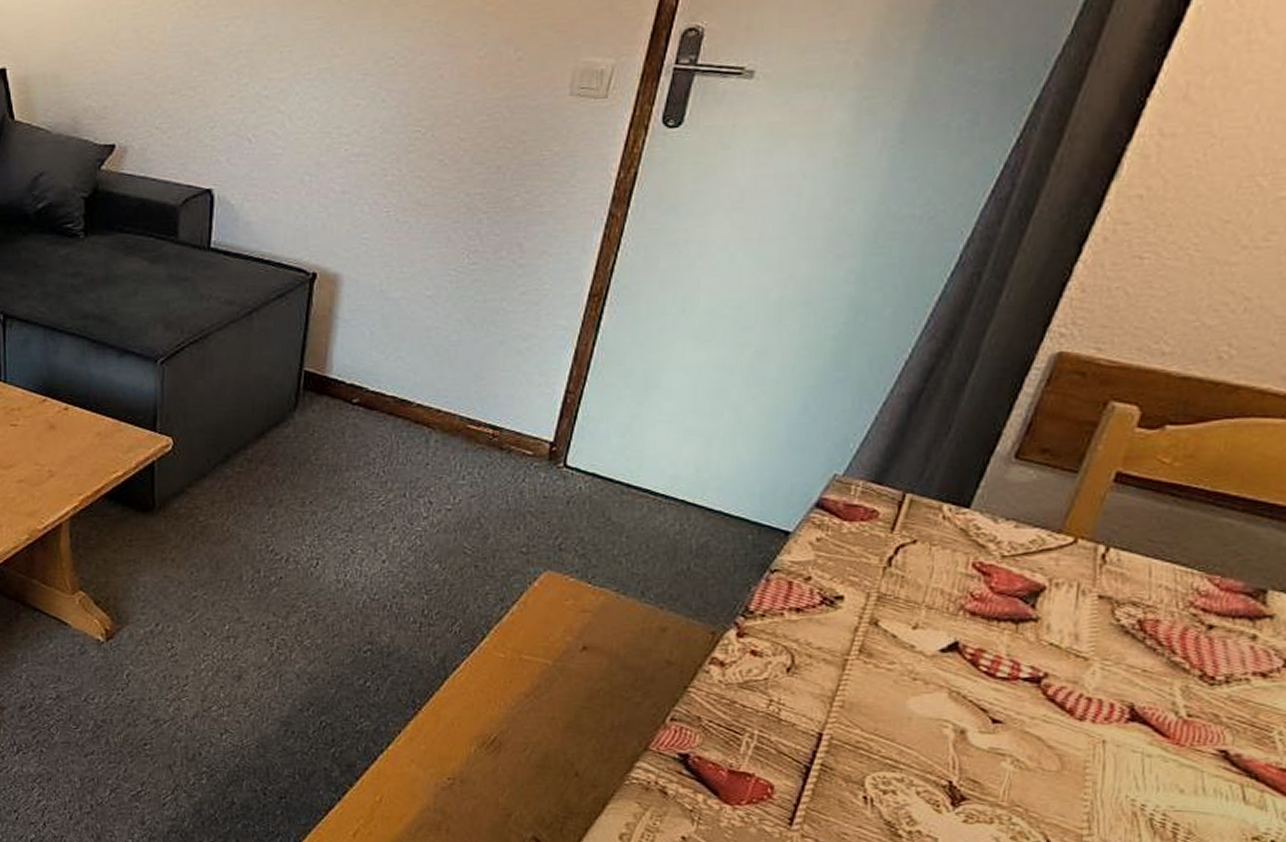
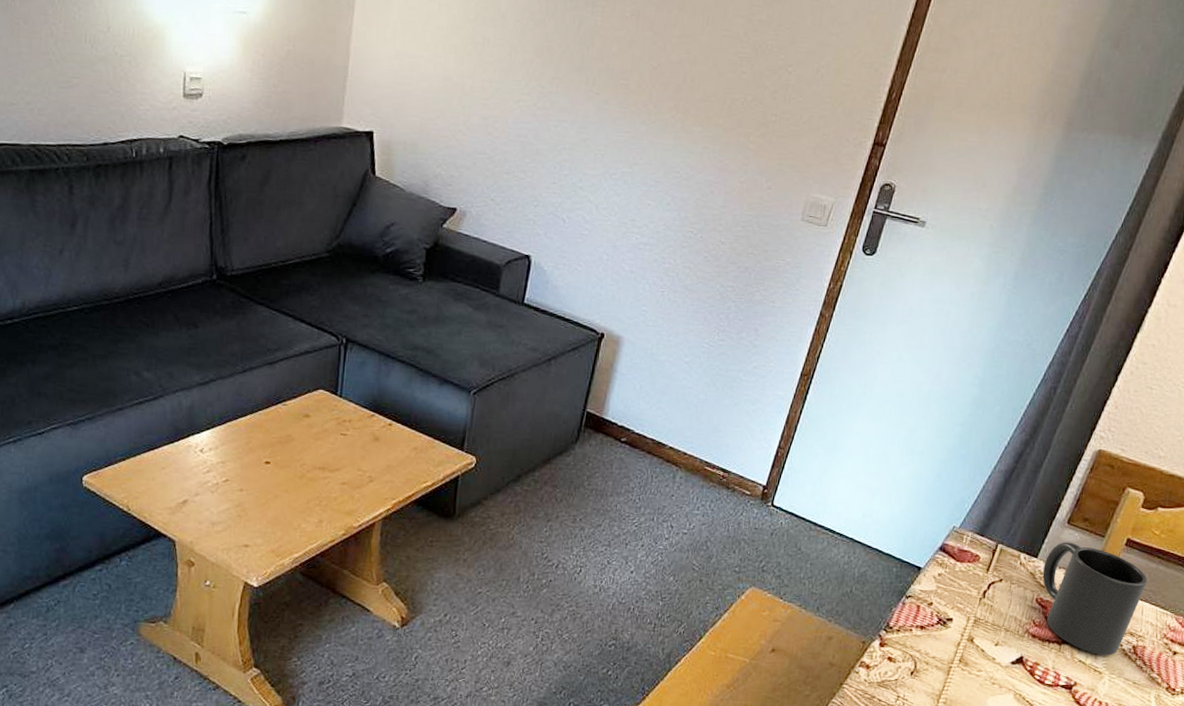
mug: none [980,483,1156,634] -> present [1042,542,1148,655]

